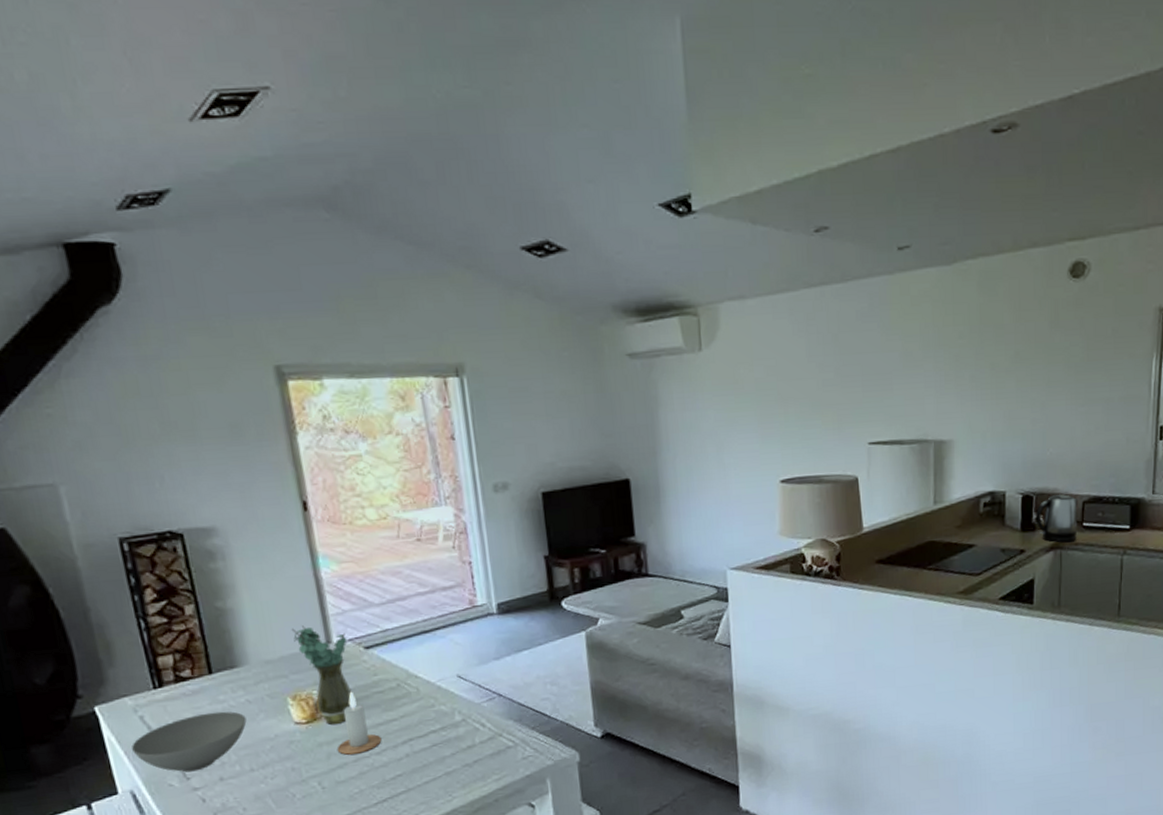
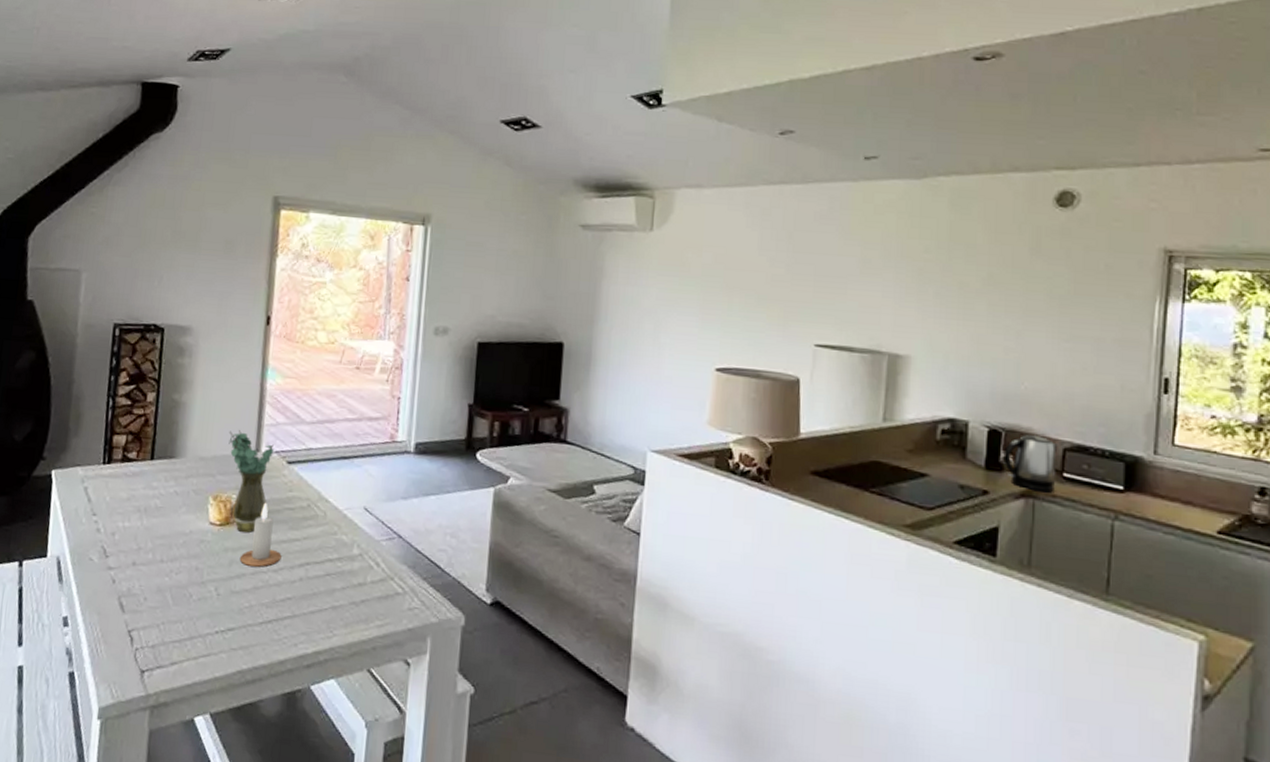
bowl: present [132,711,247,773] -> none [70,496,170,551]

